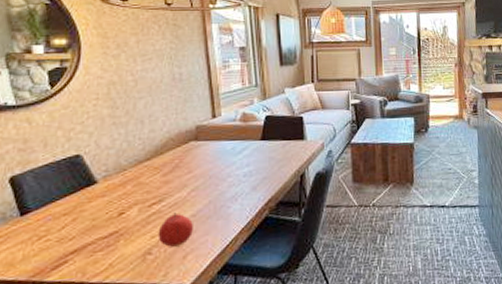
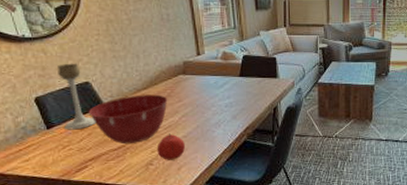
candle holder: none [42,133,85,216] -> present [58,63,96,130]
mixing bowl: none [75,165,175,230] -> present [88,94,168,145]

